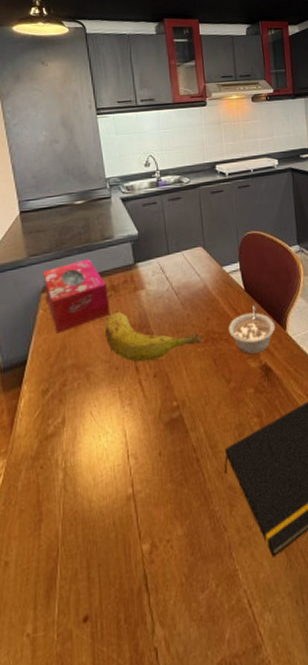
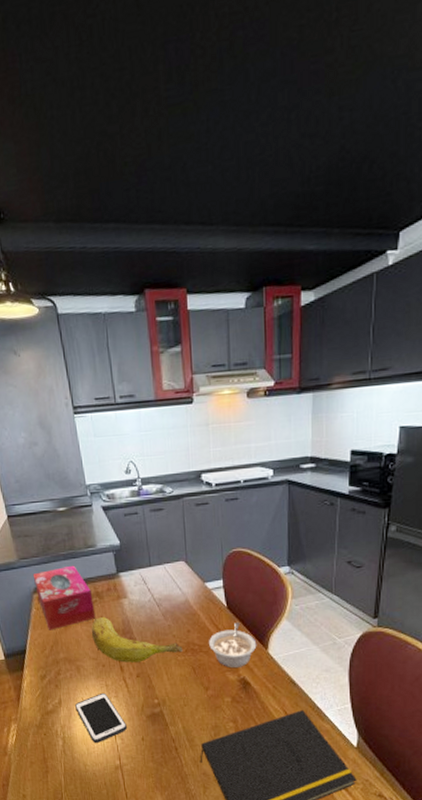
cell phone: none [82,401,143,470] -> present [75,692,128,744]

